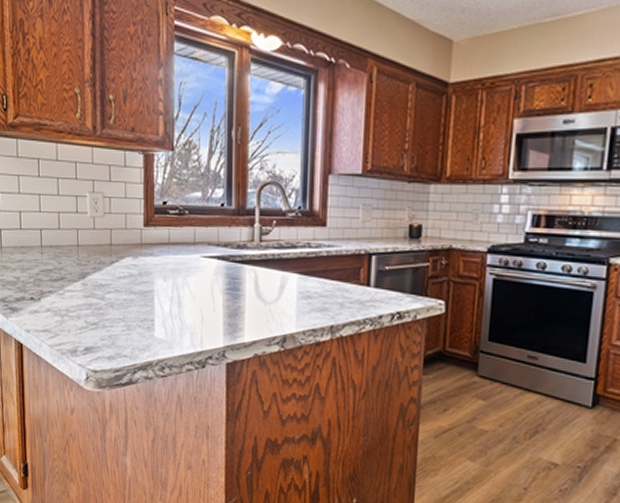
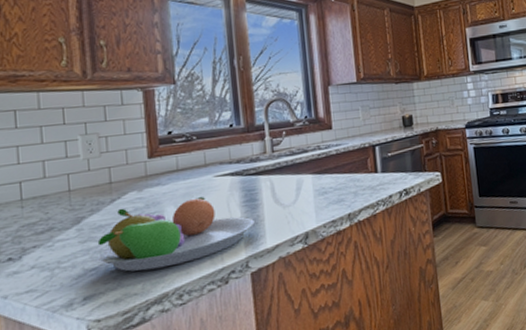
fruit bowl: none [97,271,235,338] -> present [97,197,255,272]

